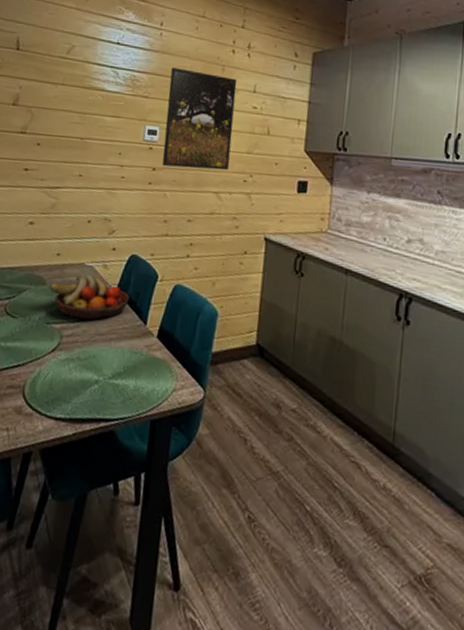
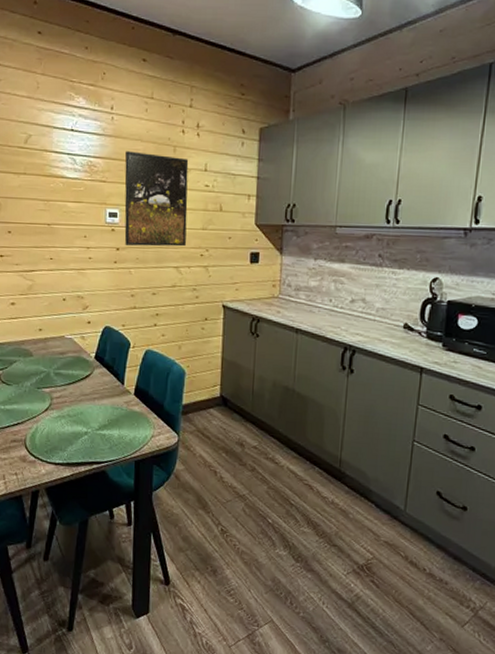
fruit bowl: present [48,274,130,320] -> none [35,346,108,384]

